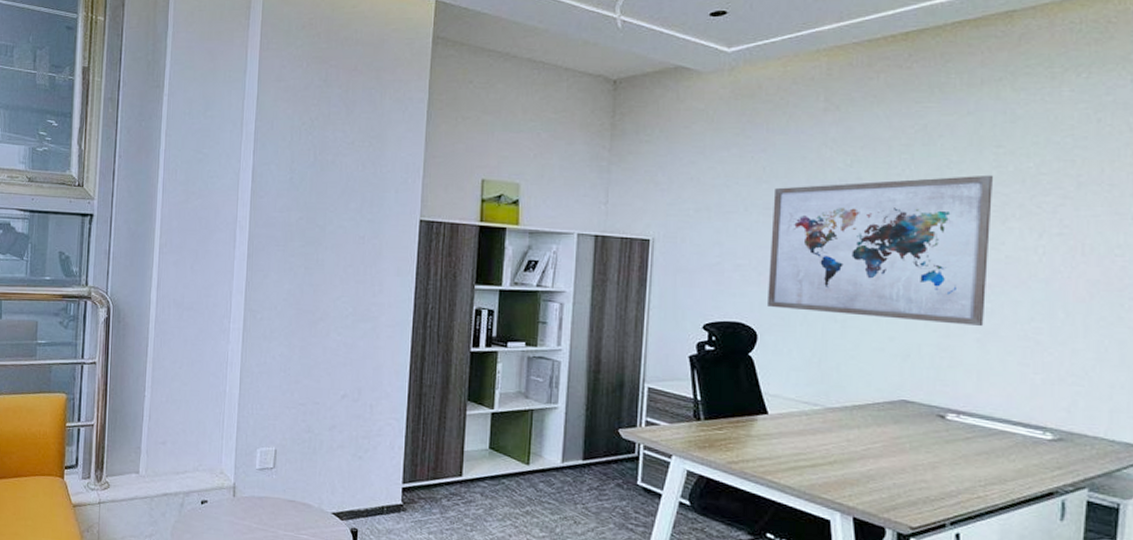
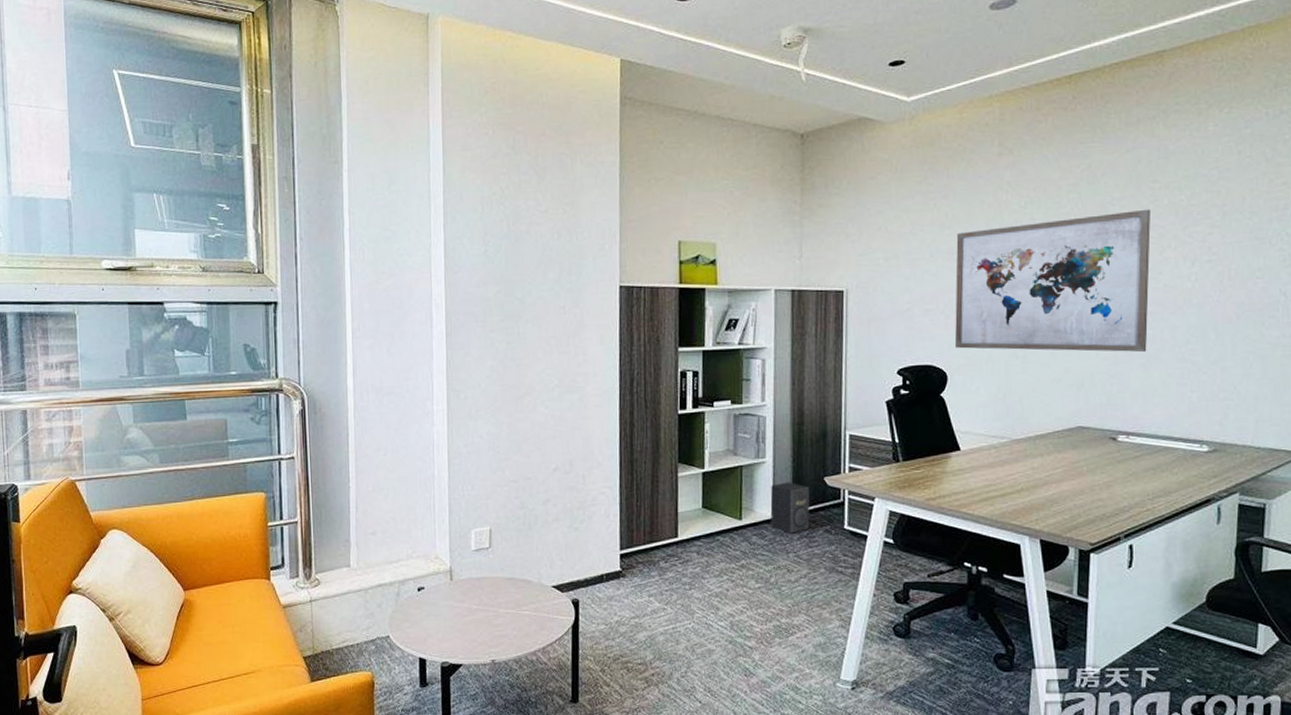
speaker: none [559,430,602,484] -> present [770,482,810,534]

